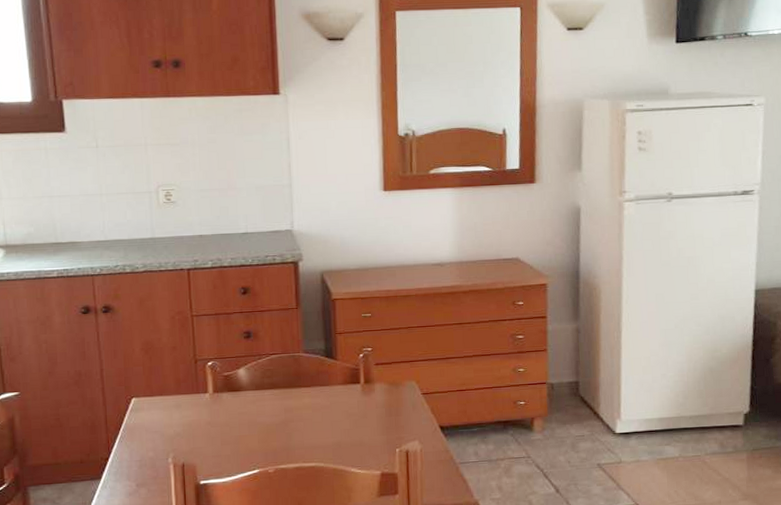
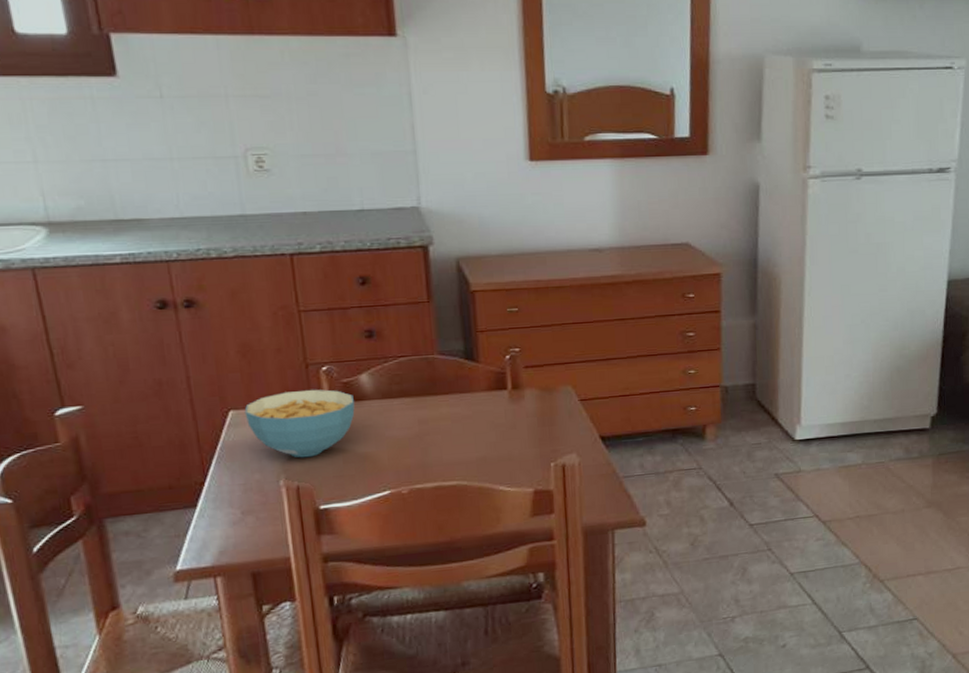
cereal bowl: none [144,381,233,440] -> present [244,389,355,458]

